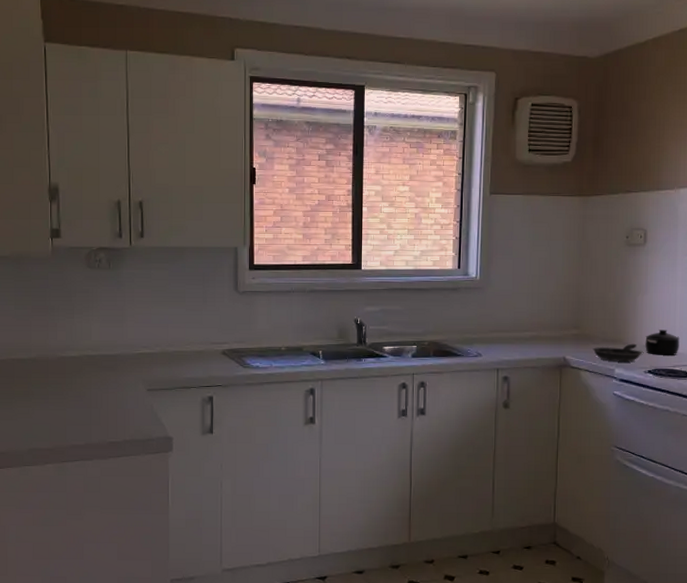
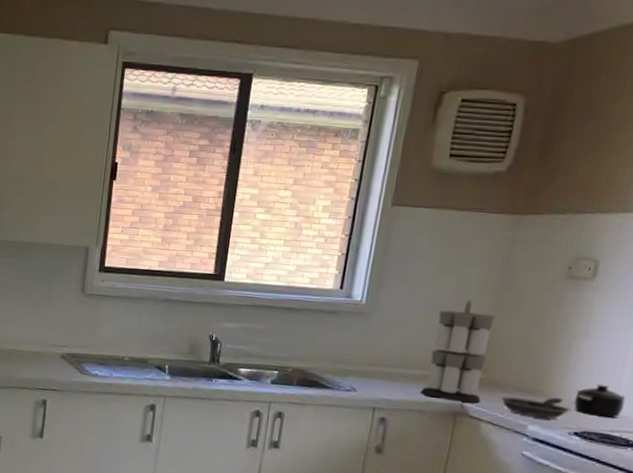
spice rack: none [532,269,579,356] -> present [421,299,495,404]

